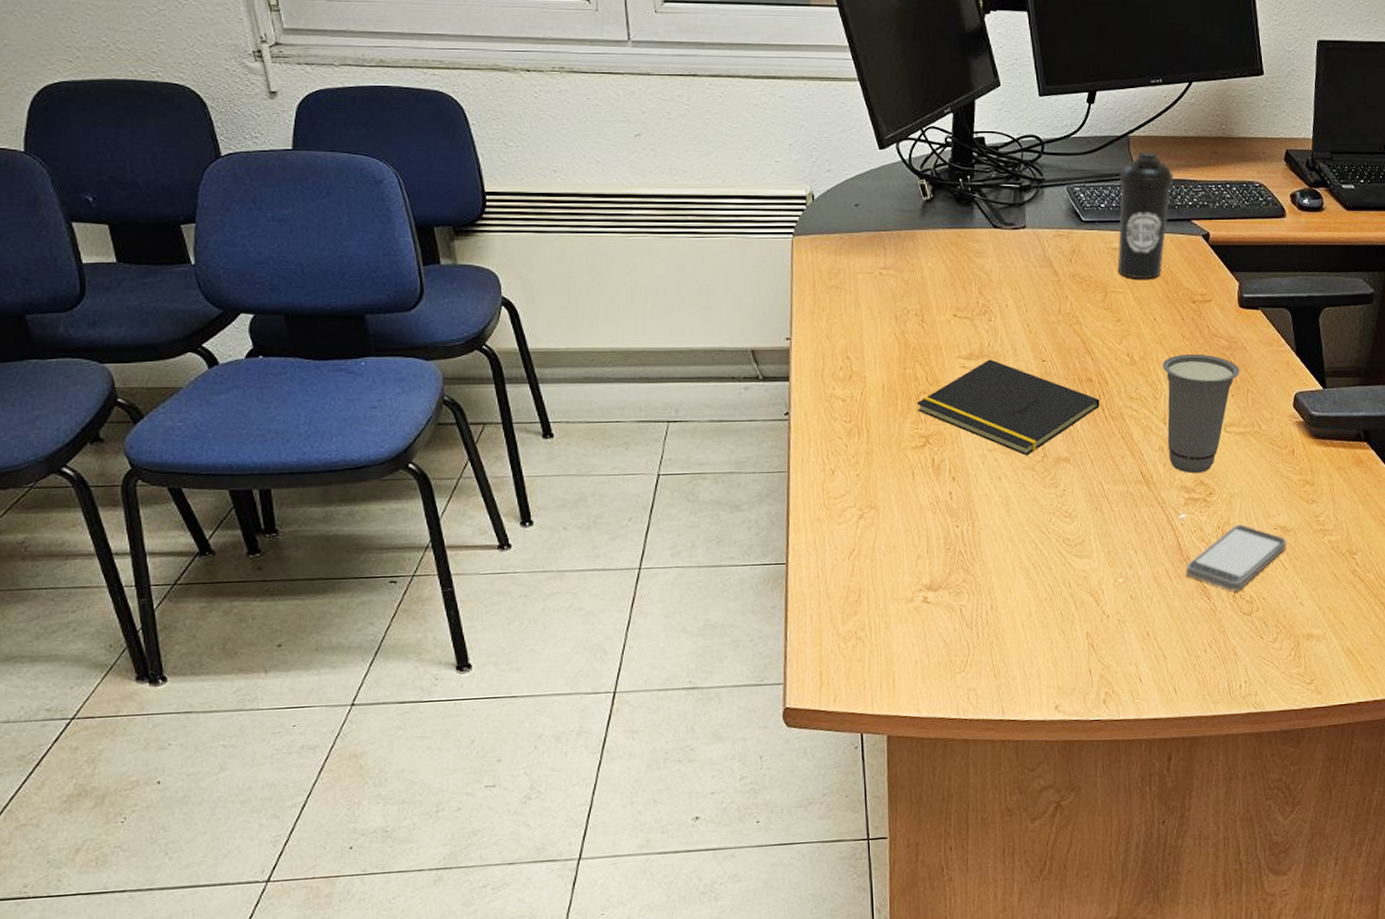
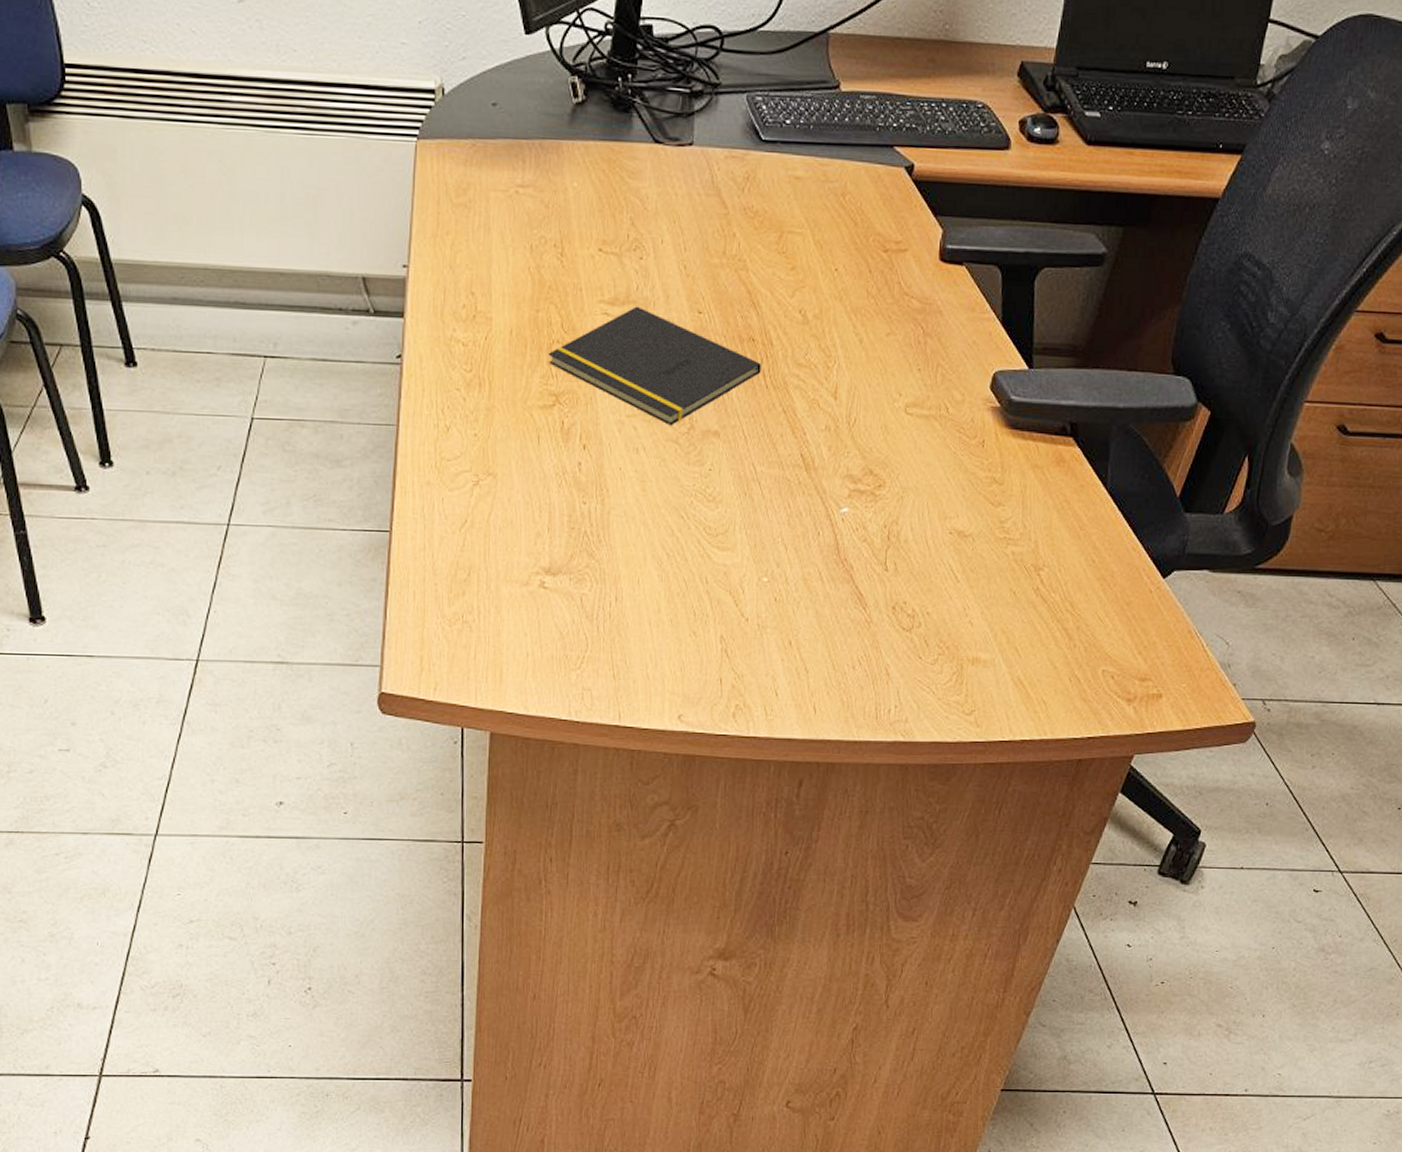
water bottle: present [1117,152,1174,279] -> none [798,55,878,219]
cup: present [1162,354,1240,473] -> none [836,315,931,460]
smartphone: present [1186,524,1287,591] -> none [841,525,964,602]

